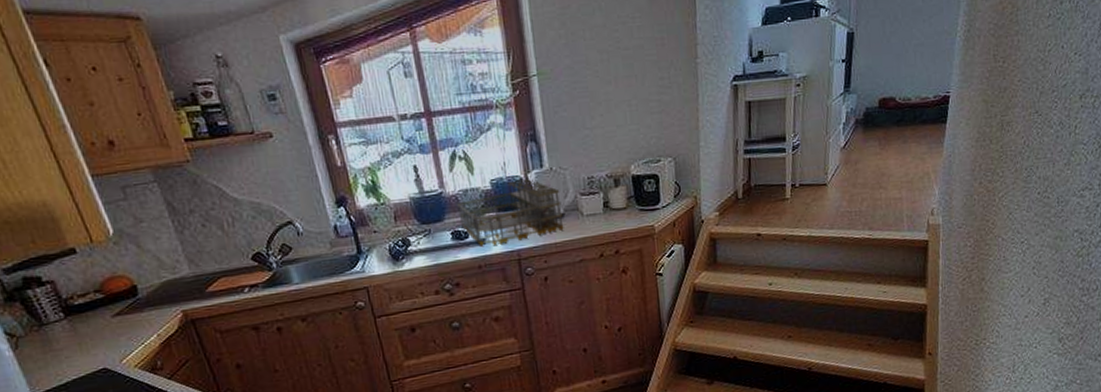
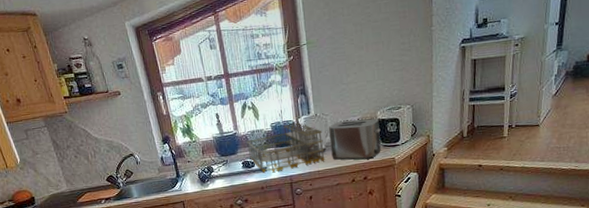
toaster: none [567,174,637,229] -> present [328,118,381,160]

